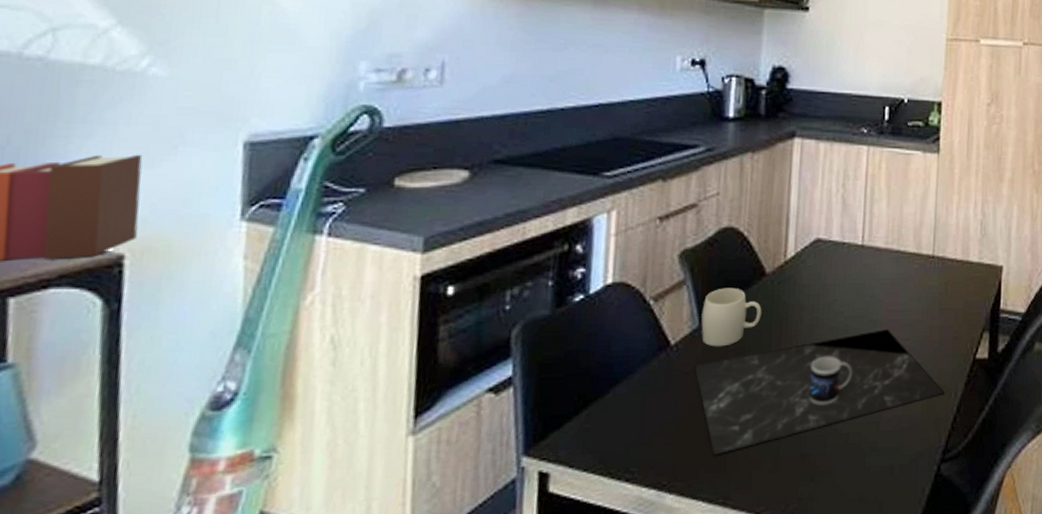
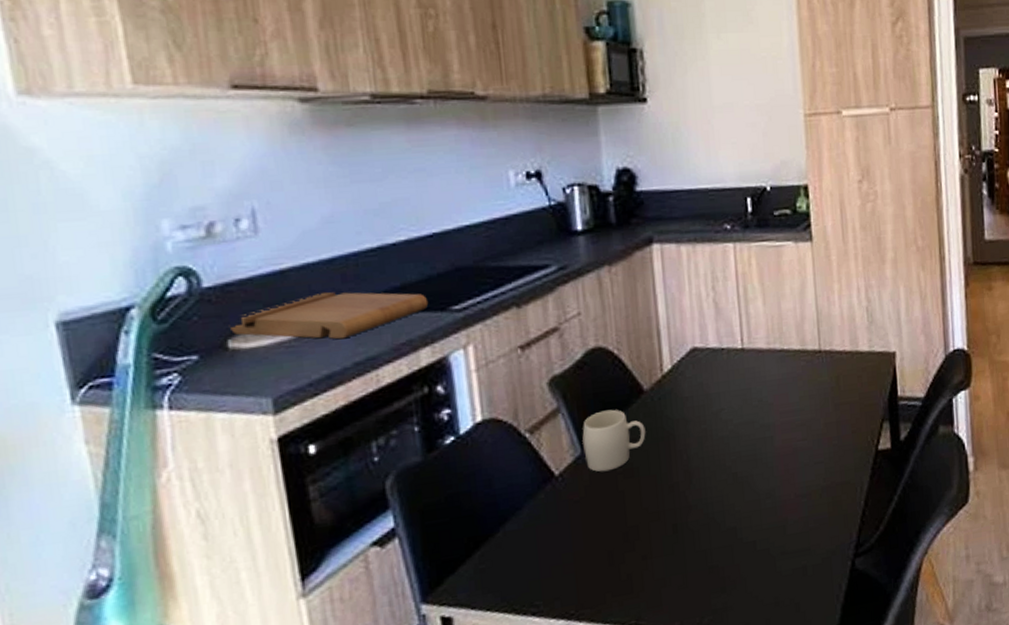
cutting board: none [400,144,584,190] -> present [230,291,429,340]
place setting: present [694,329,945,456] -> none [583,431,850,580]

